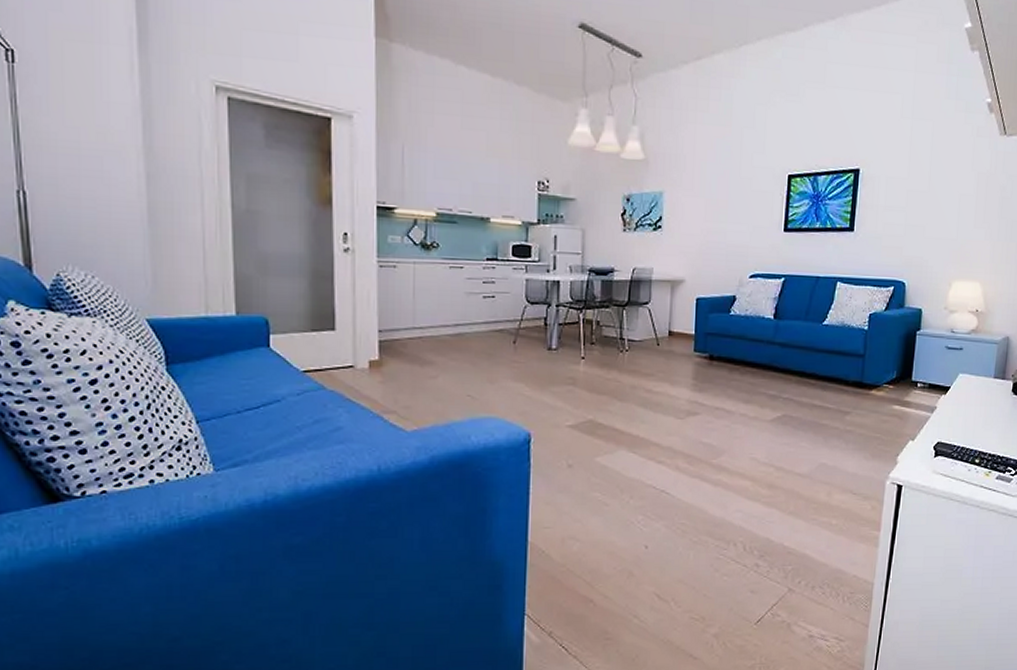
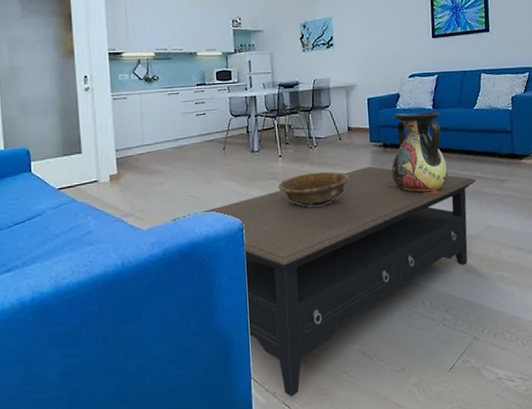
coffee table: none [441,380,814,639] -> present [170,166,476,397]
decorative bowl: none [577,381,665,424] -> present [278,171,350,208]
vase: none [707,320,783,421] -> present [386,111,449,195]

